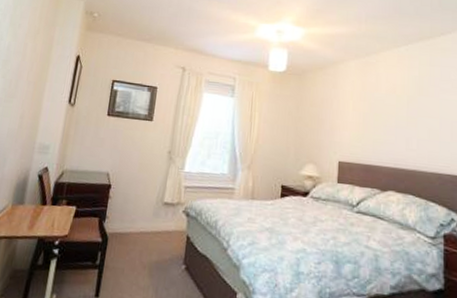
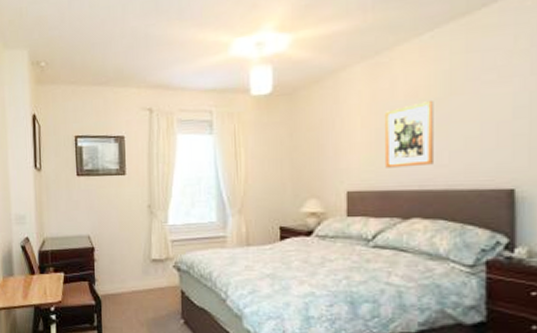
wall art: none [370,97,407,148] -> present [384,101,434,168]

